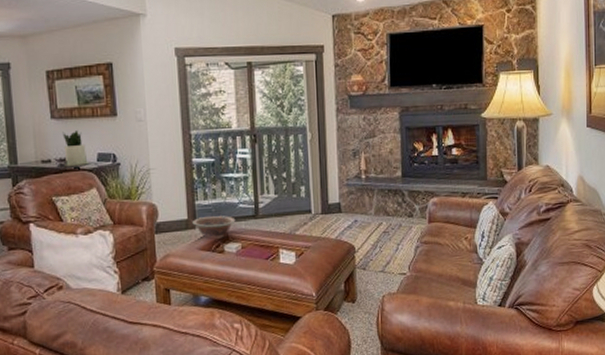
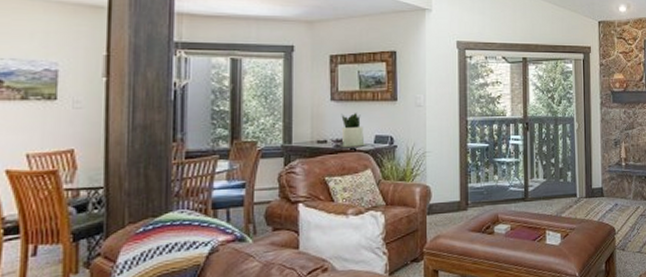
decorative bowl: present [192,216,236,240] -> none [464,198,506,222]

